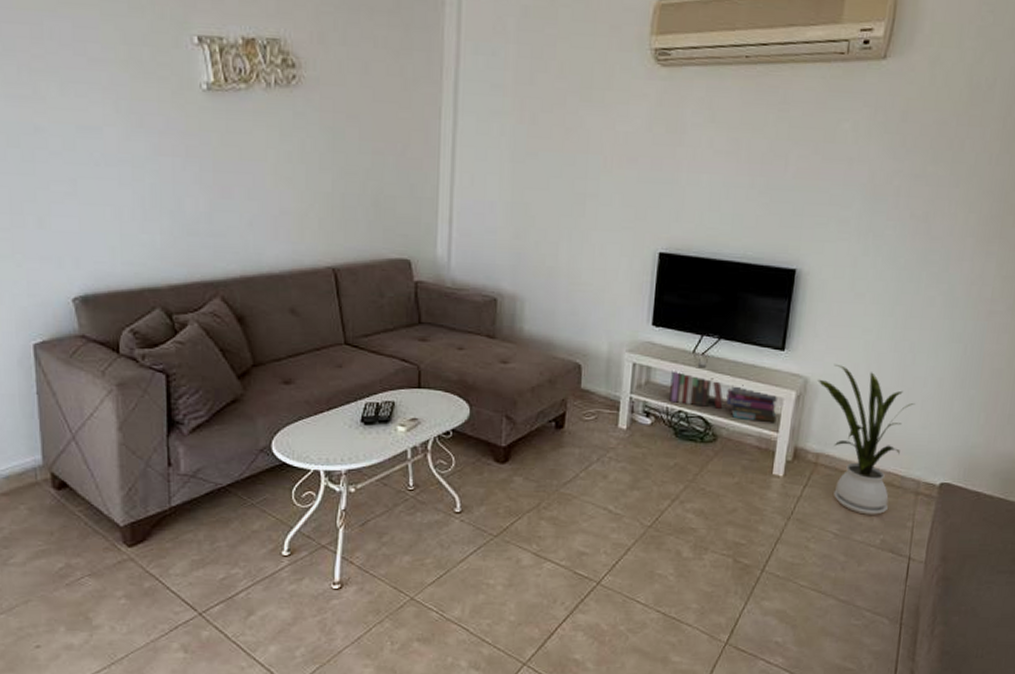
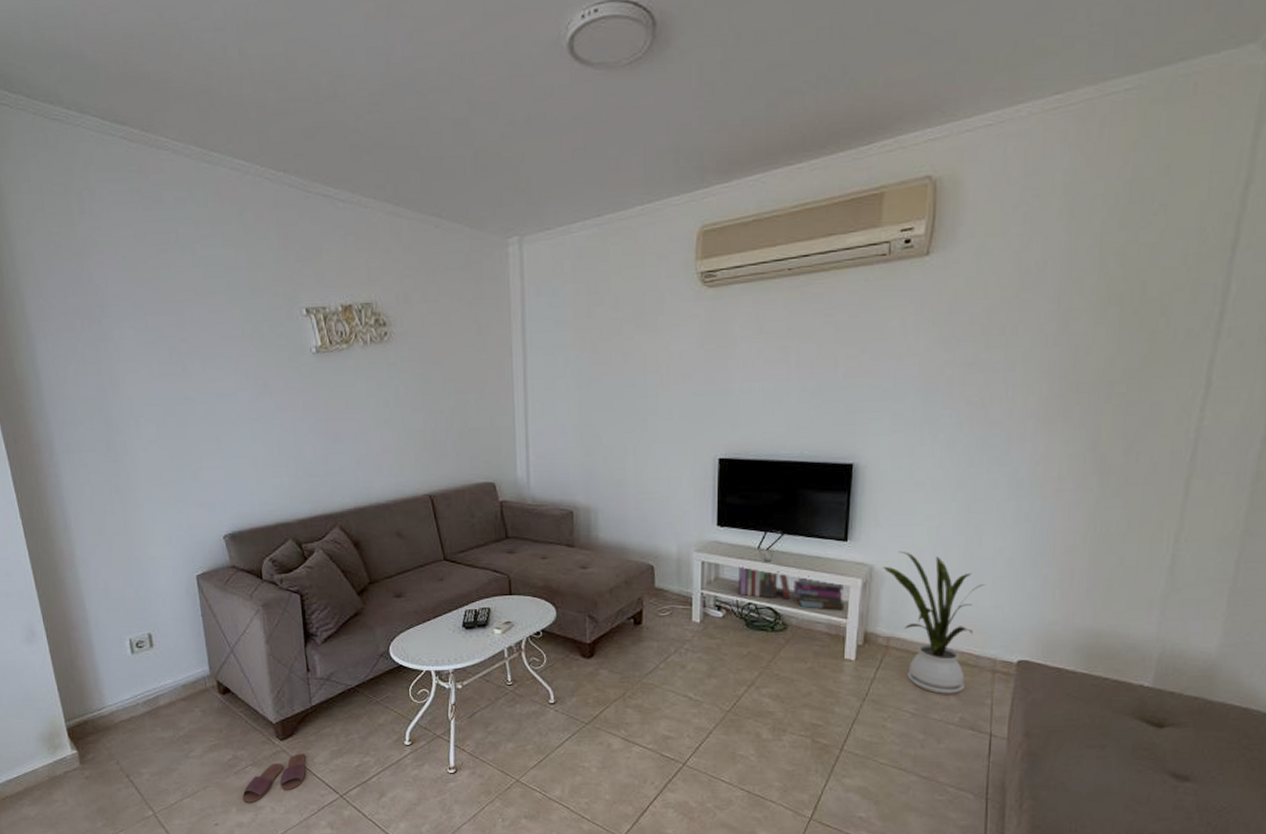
slippers: none [75,562,159,621] -> present [242,753,306,803]

